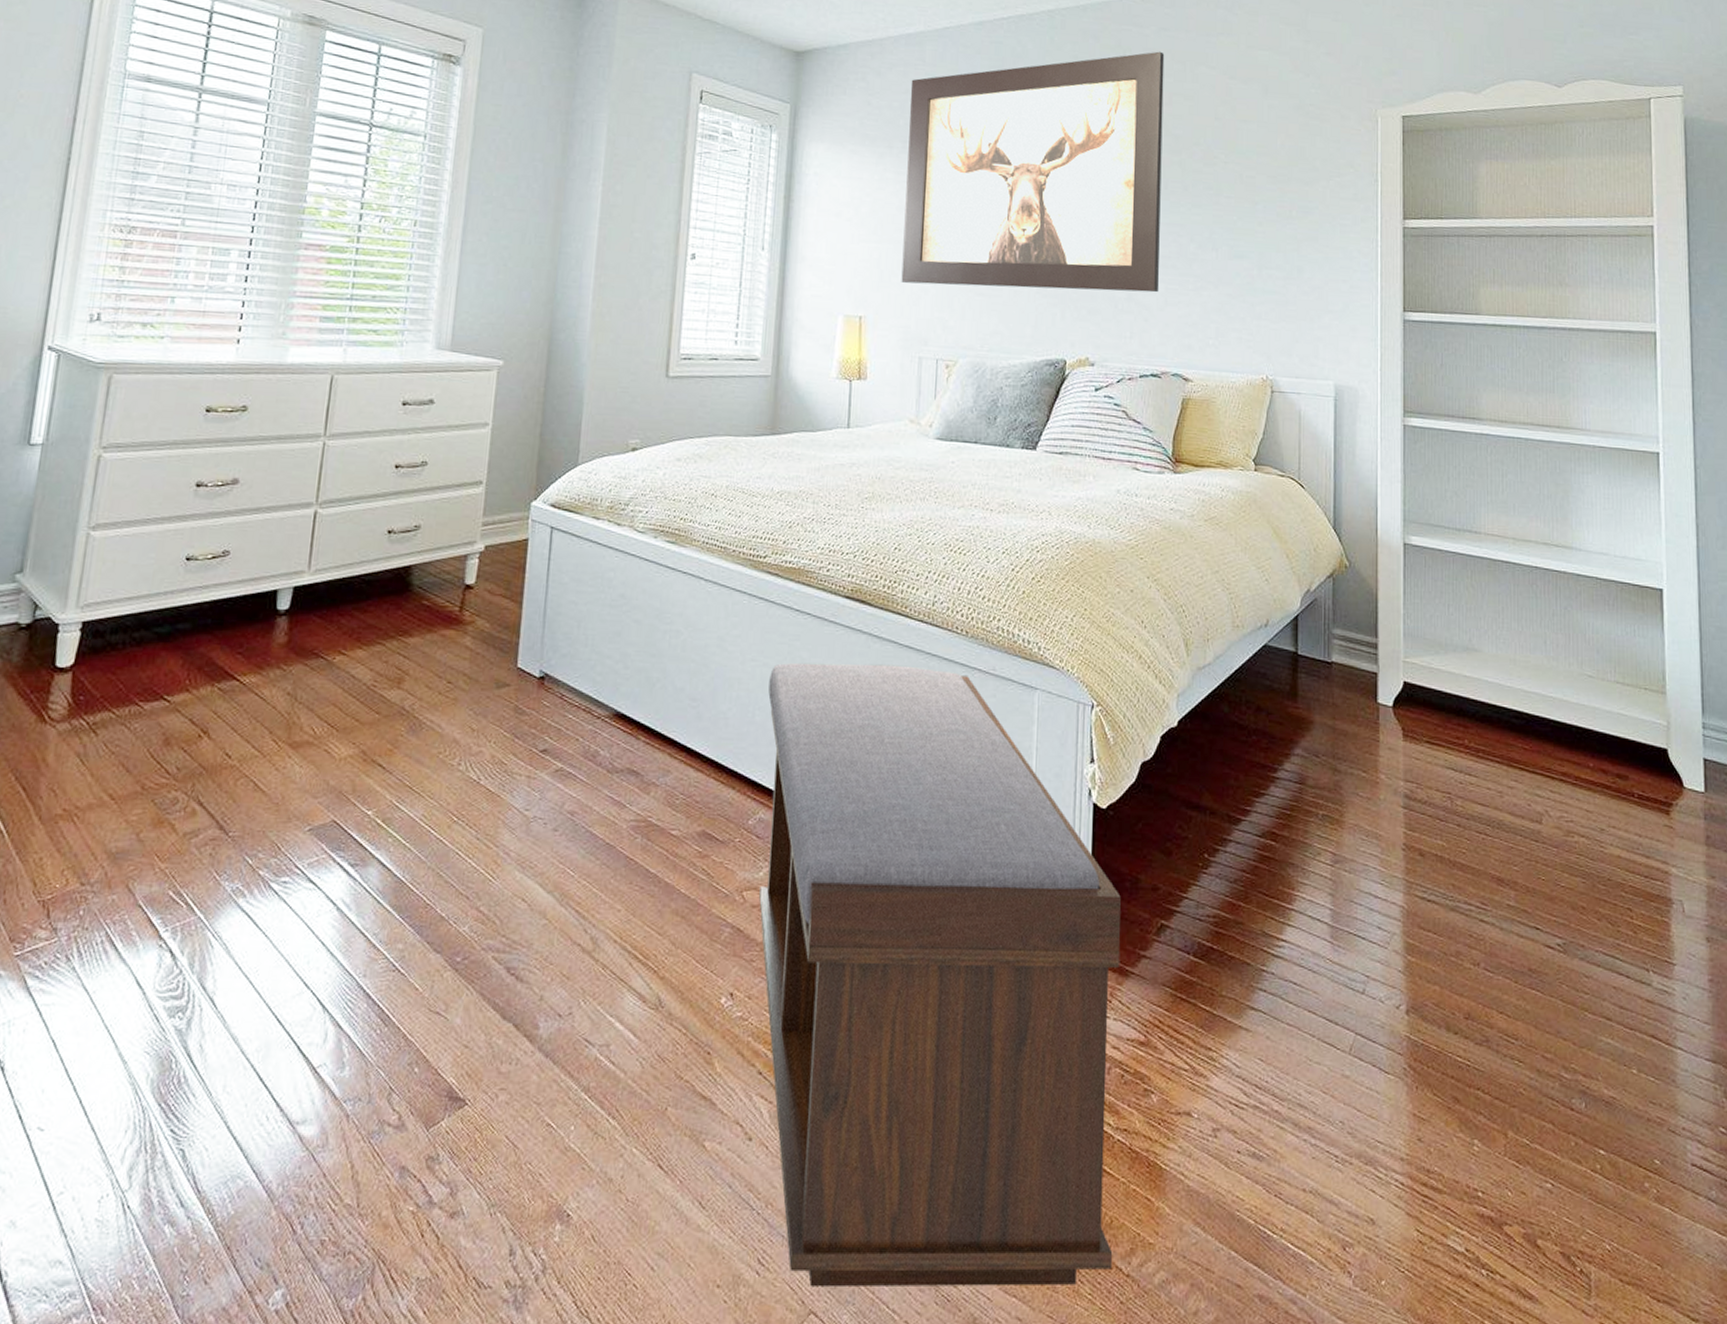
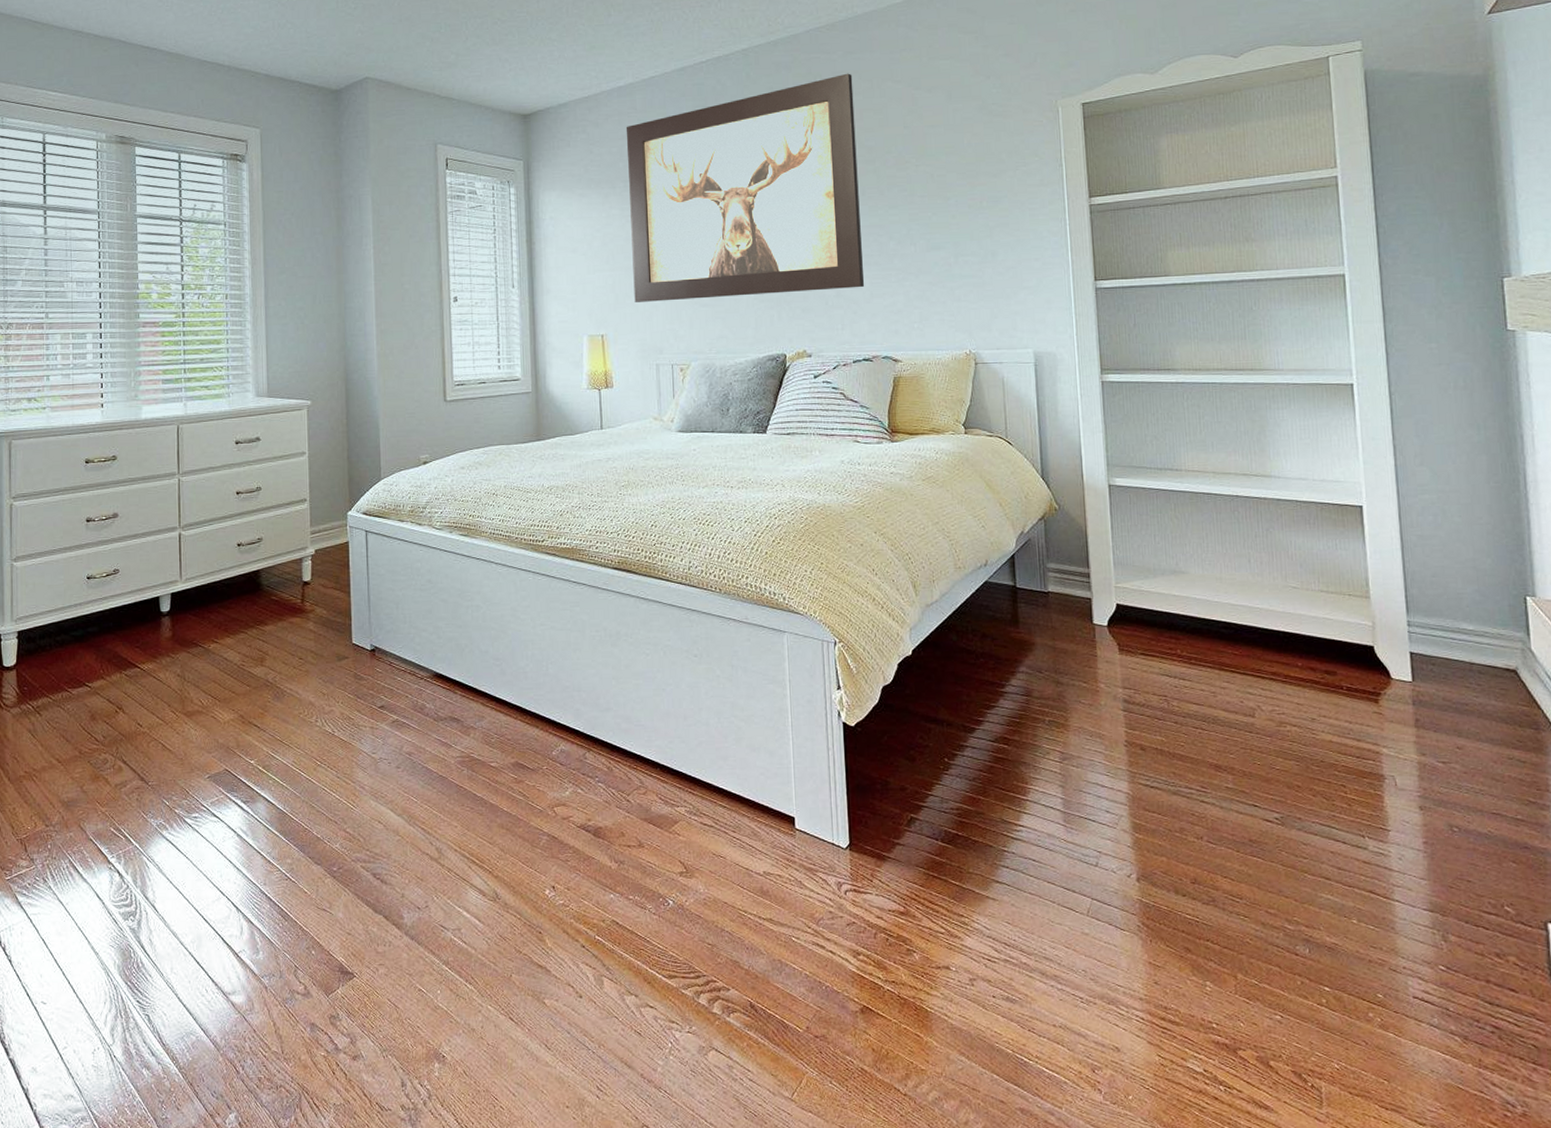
bench: present [759,662,1121,1288] -> none [557,620,892,1107]

